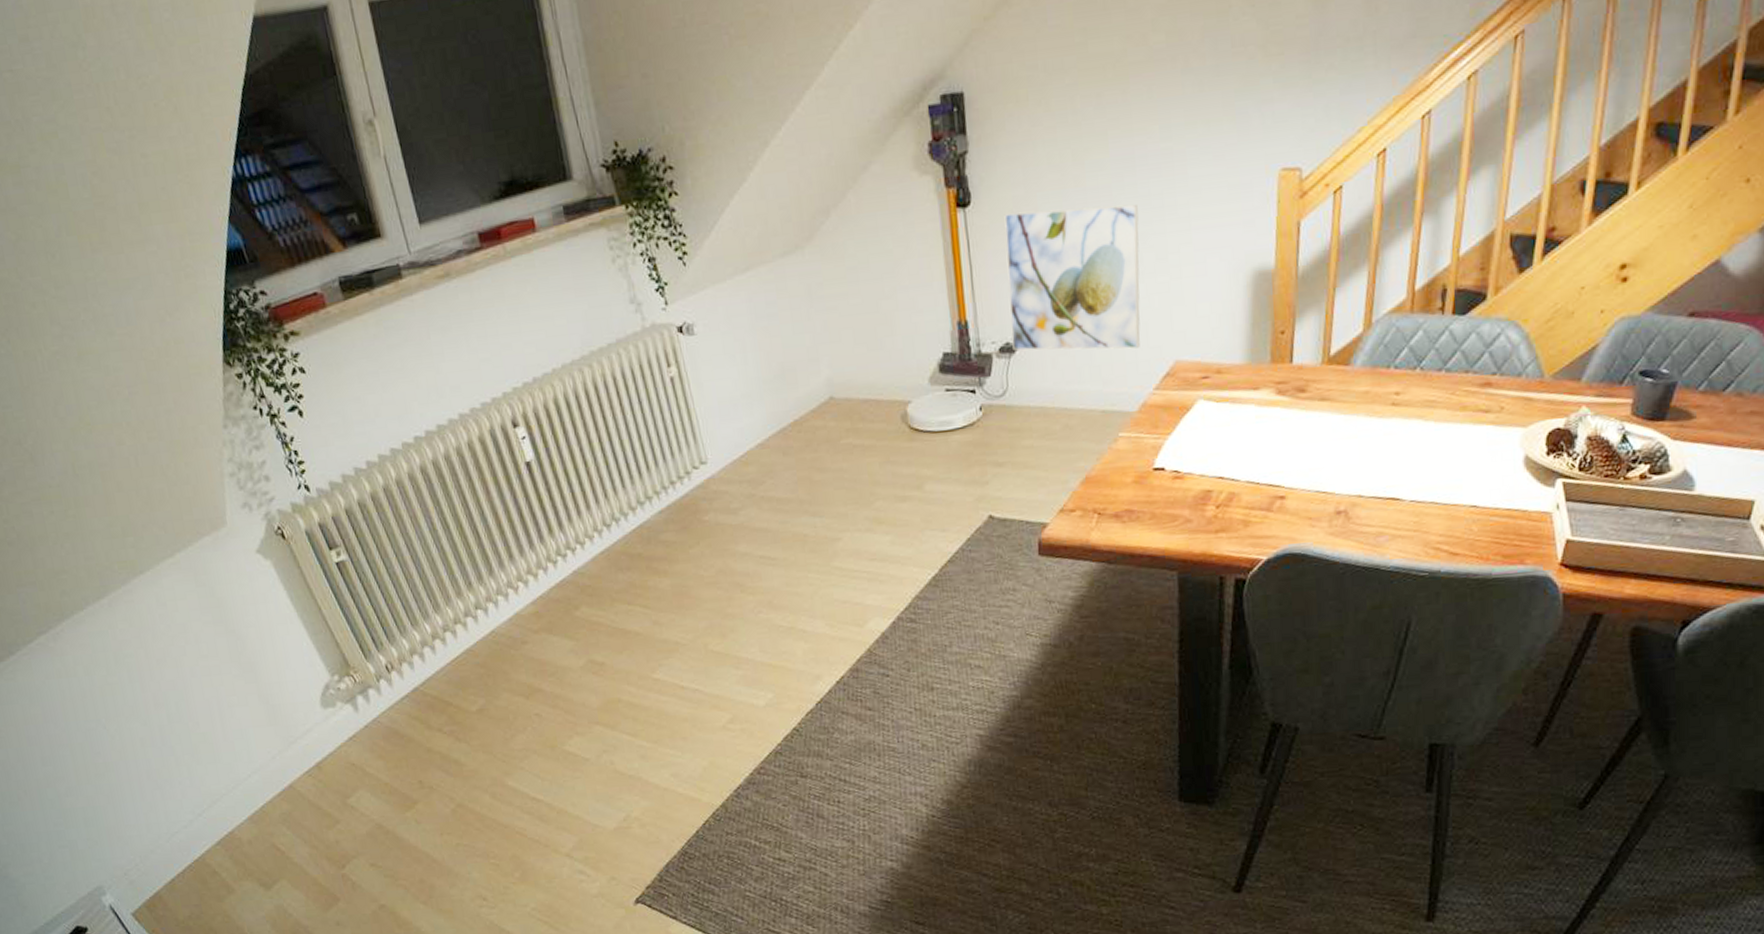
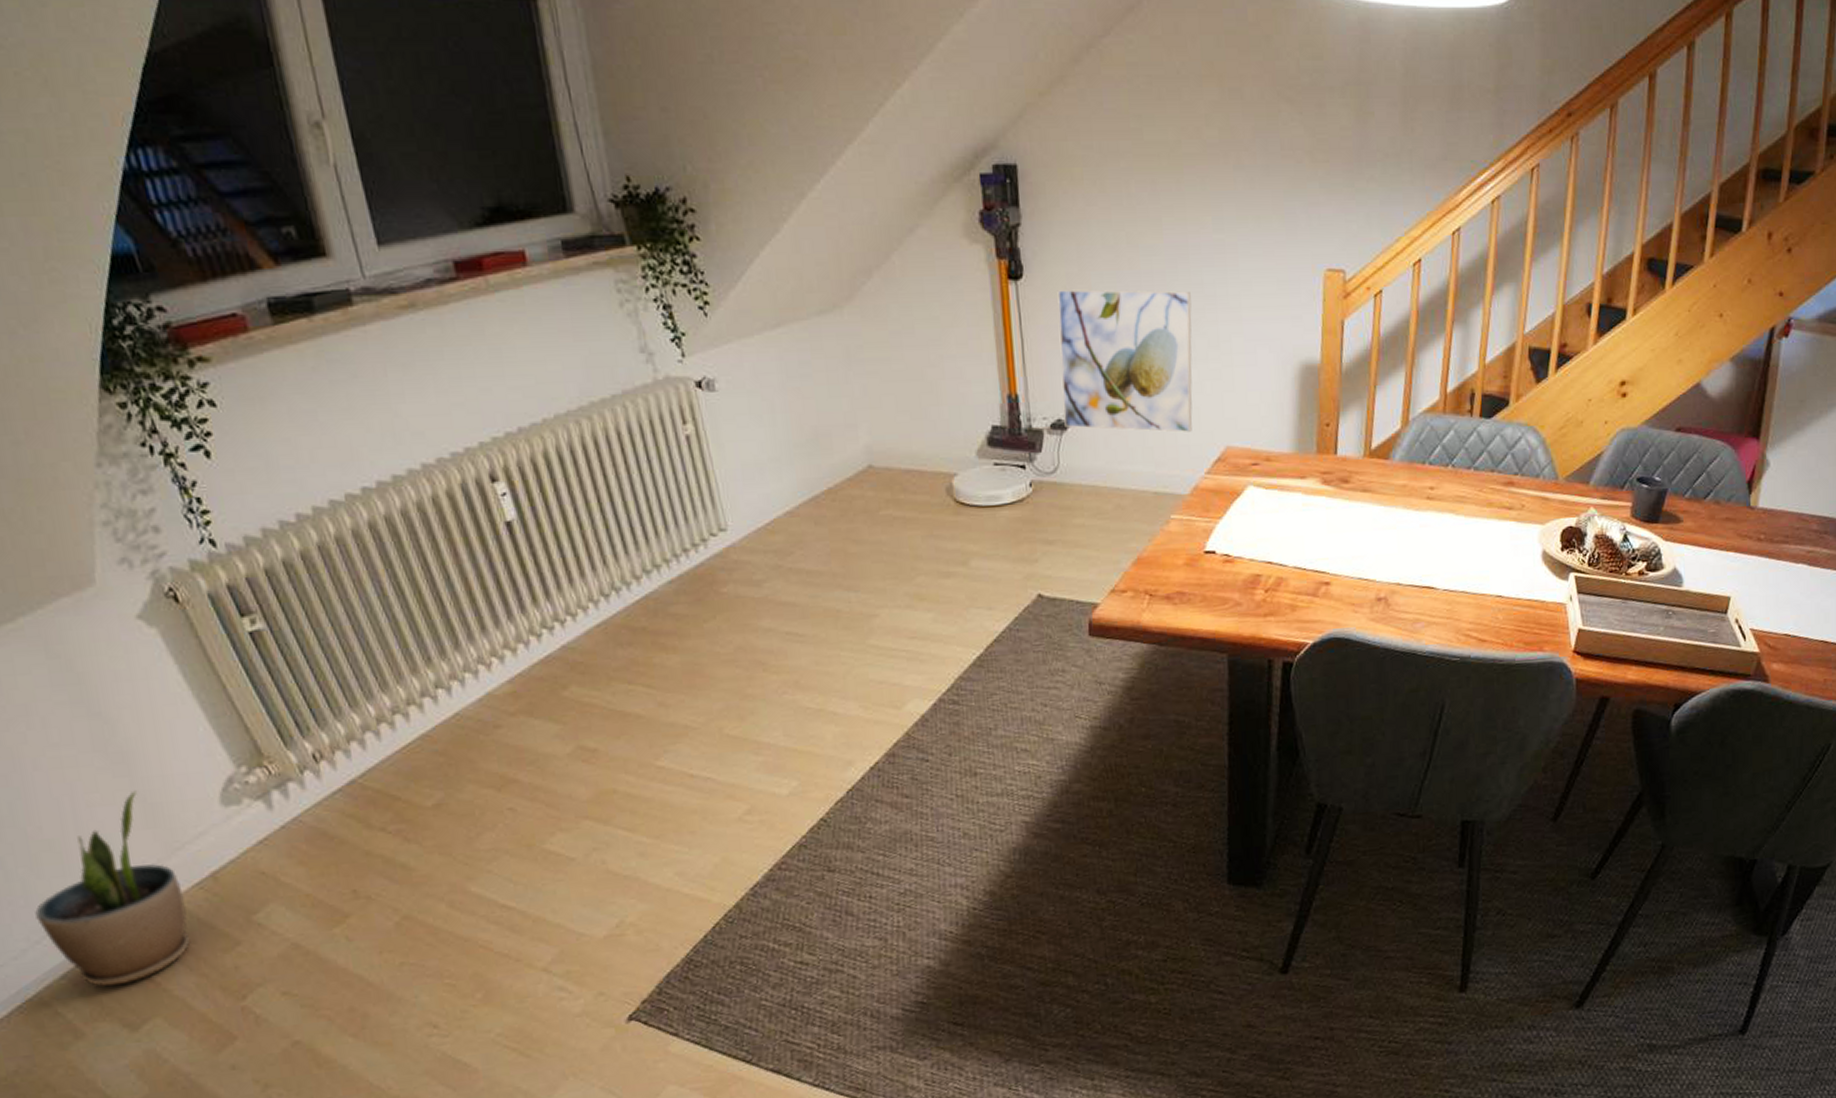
potted plant: none [197,694,304,853] -> present [35,790,191,987]

